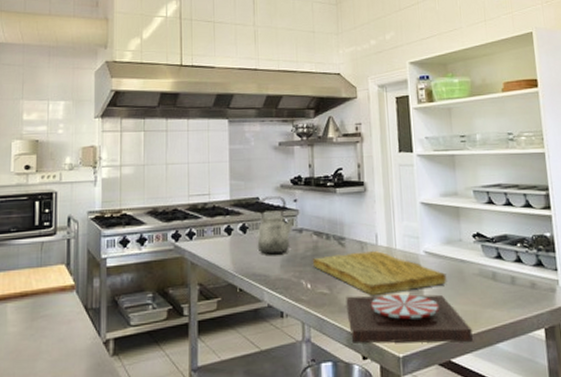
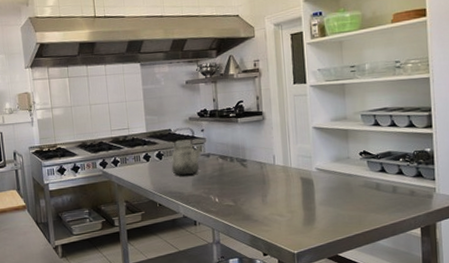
cutting board: present [312,251,447,296] -> none [219,170,336,207]
plate: present [346,294,473,344] -> none [248,203,357,244]

